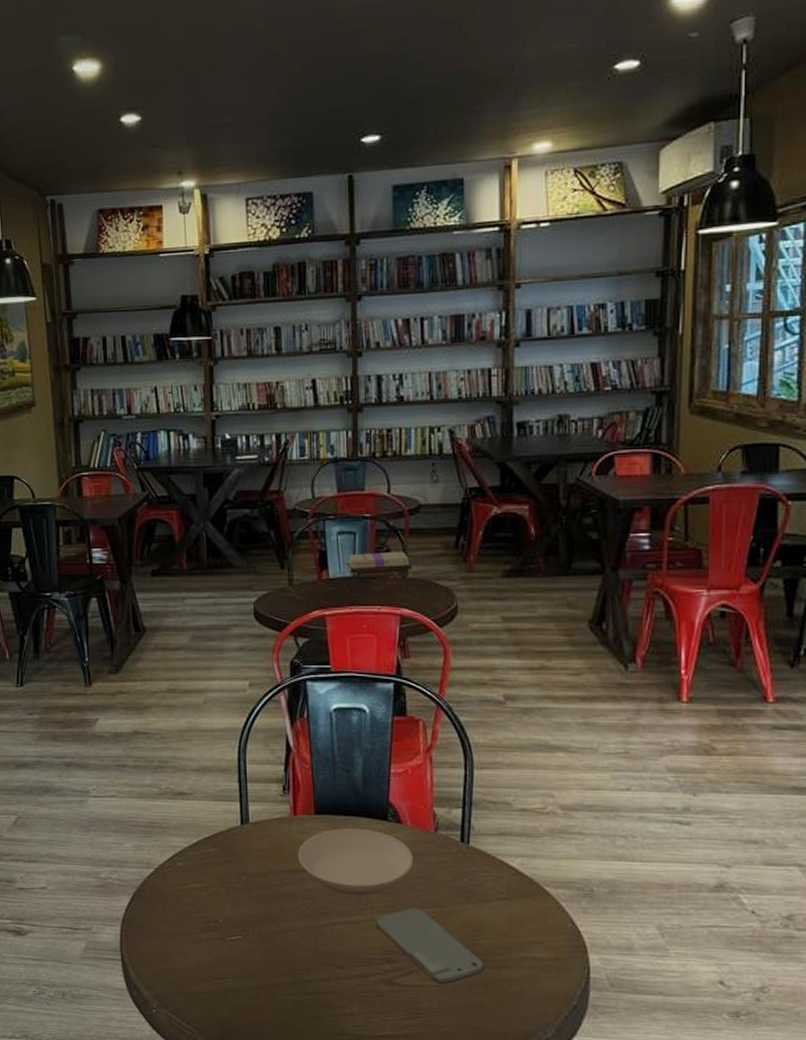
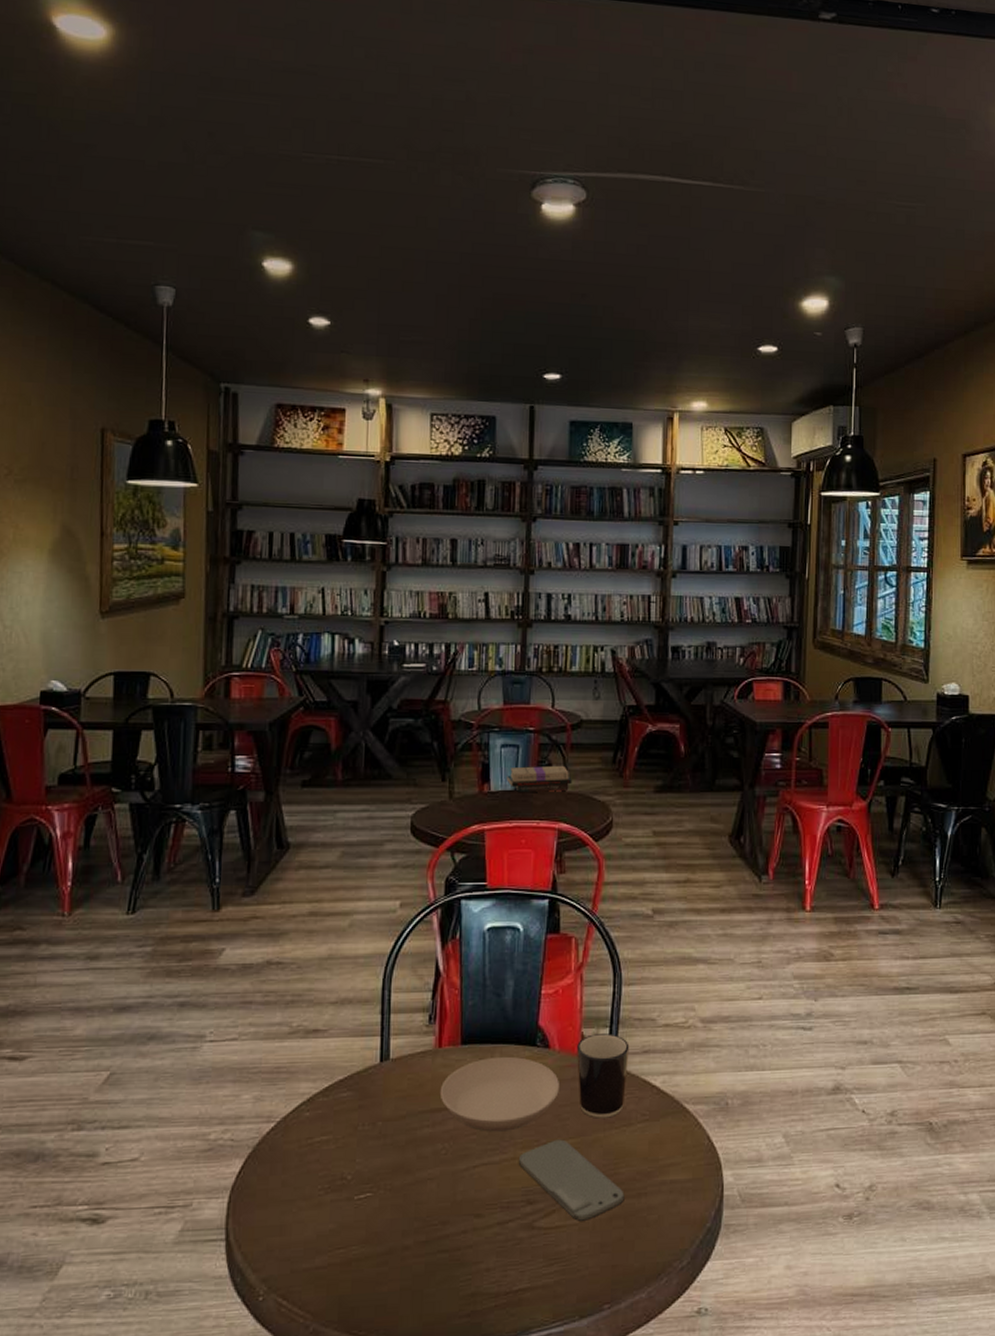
mug: none [429,813,484,893] -> present [577,1033,630,1119]

